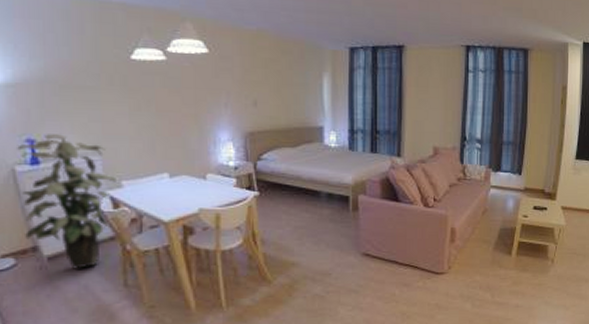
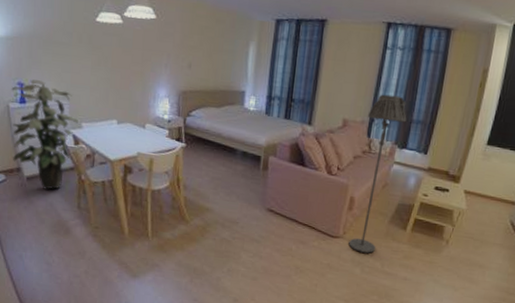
floor lamp: none [455,118,497,286] -> present [348,94,407,254]

